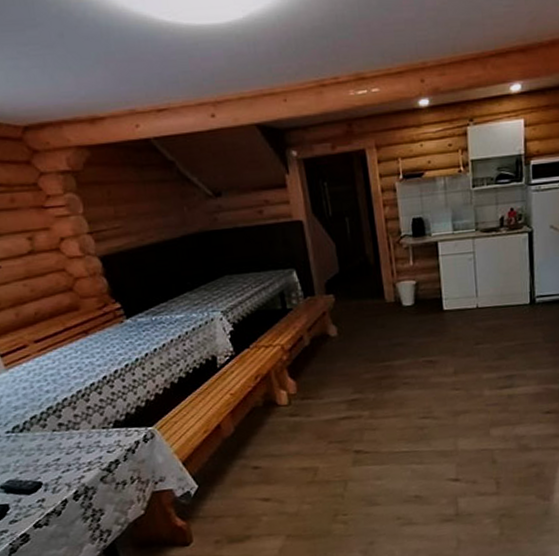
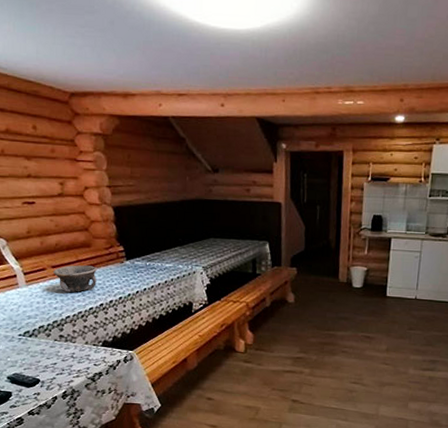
bowl: none [37,332,94,370] -> present [53,265,98,293]

